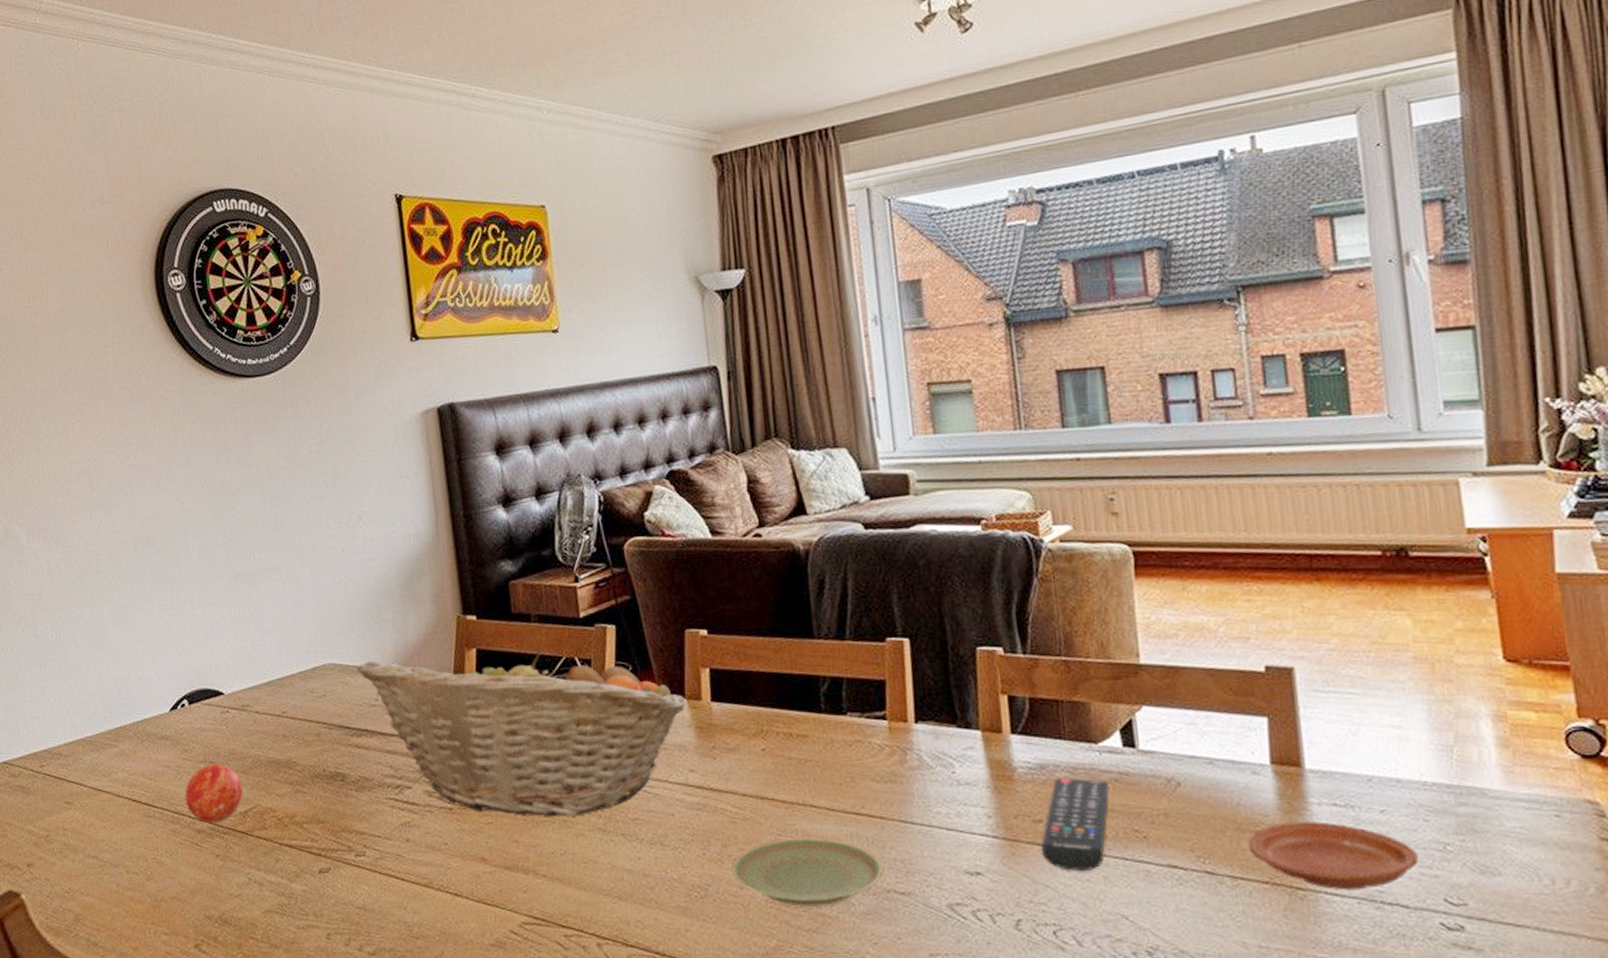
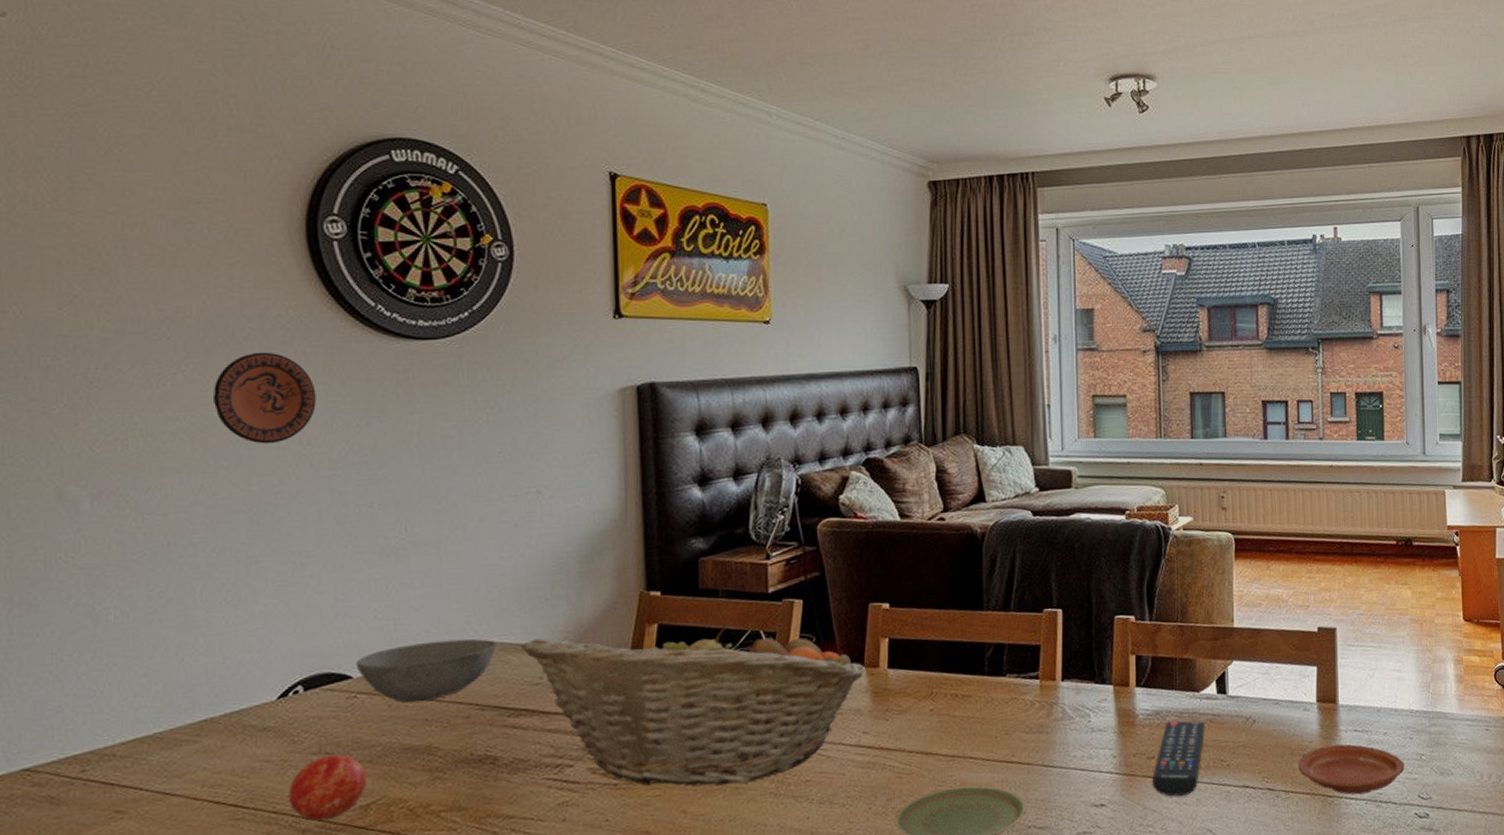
decorative plate: none [101,399,176,482] -> present [212,352,316,444]
bowl: none [225,660,336,719] -> present [355,638,496,703]

